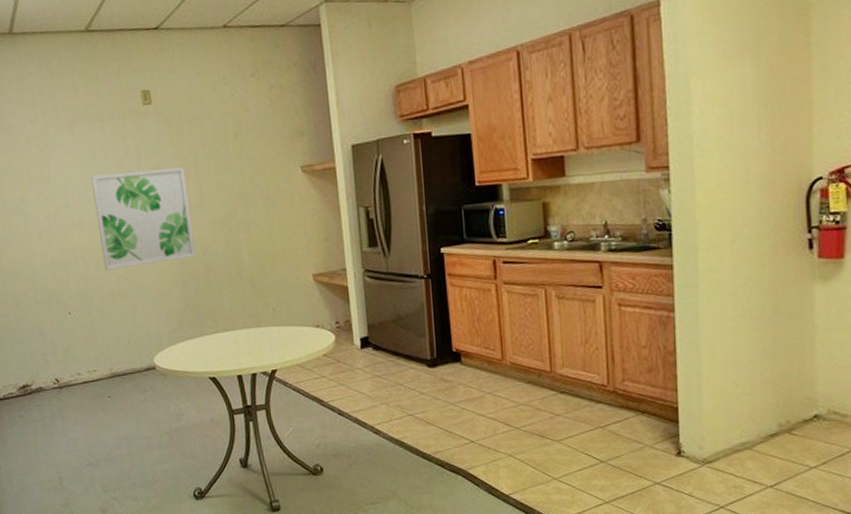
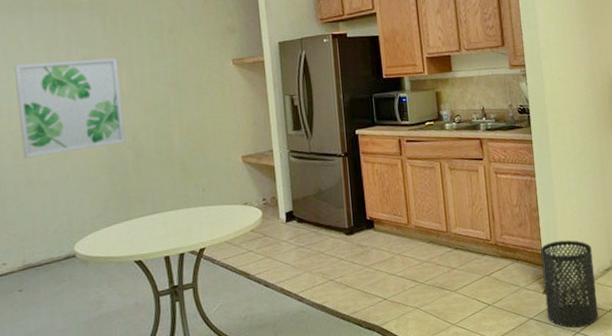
trash can: none [676,393,754,502] -> present [541,240,599,328]

